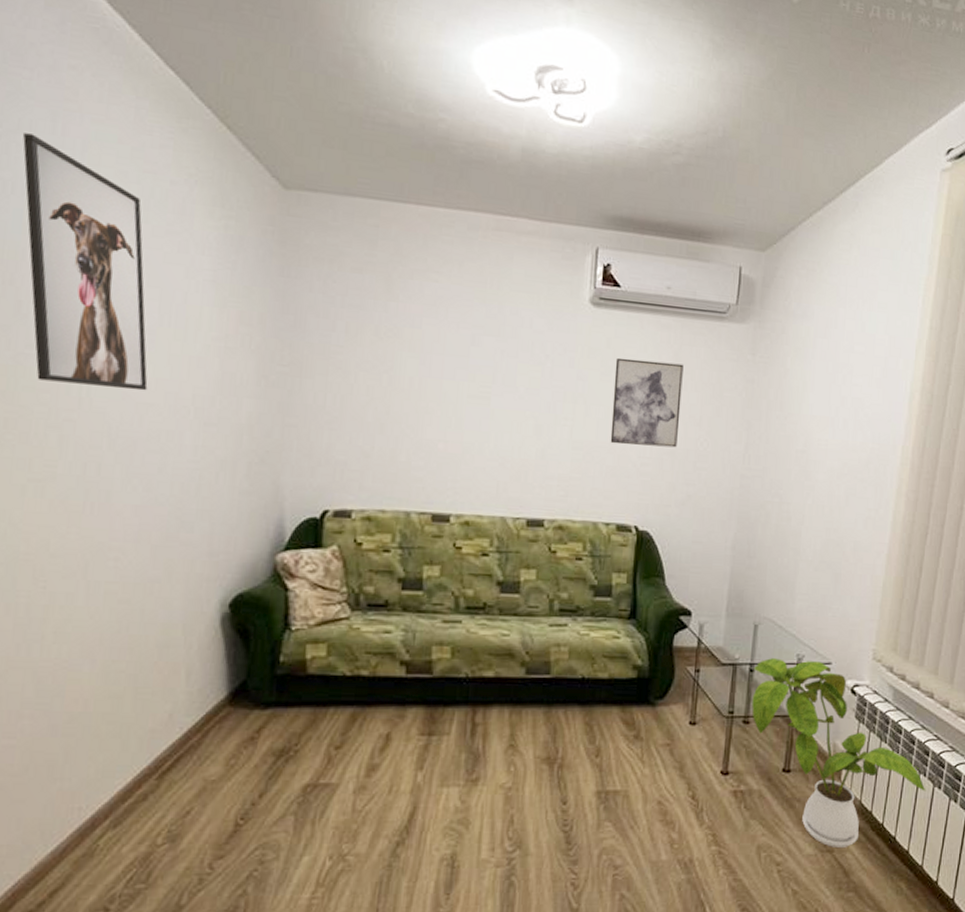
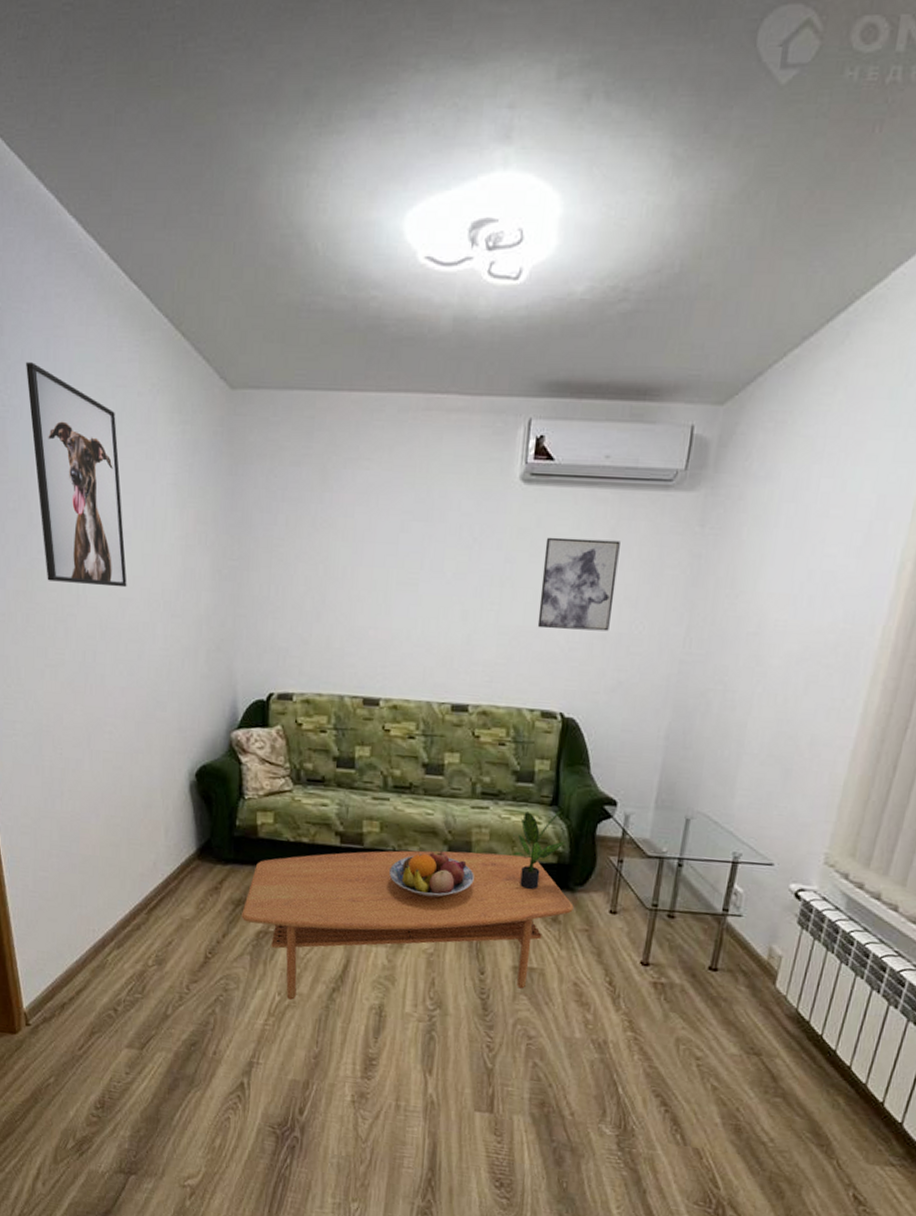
coffee table: none [284,672,655,863] -> present [241,850,574,1000]
fruit bowl: none [462,672,554,725] -> present [389,849,474,898]
potted plant: none [593,624,645,708] -> present [513,811,566,891]
house plant: present [752,658,926,847] -> none [678,854,879,1053]

